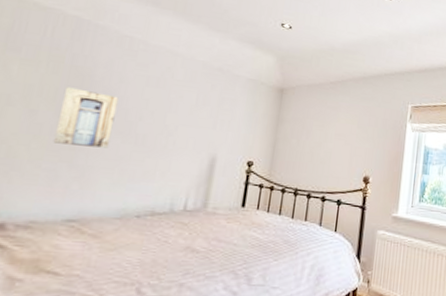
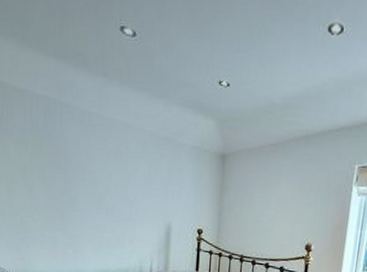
wall art: present [53,87,119,148] -> none [48,165,88,219]

